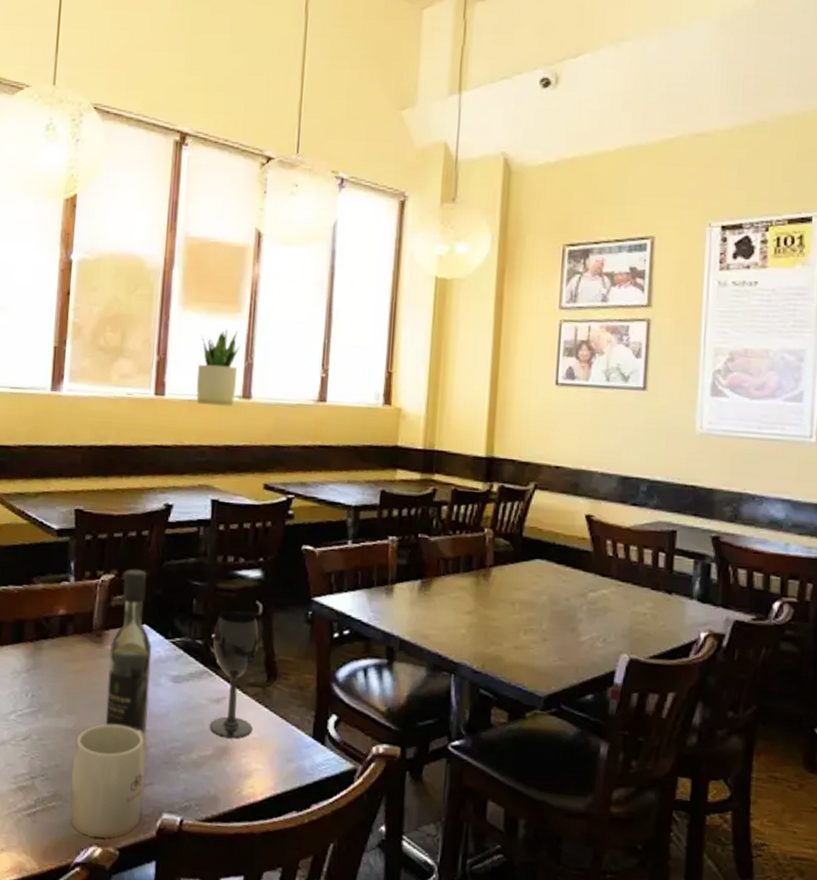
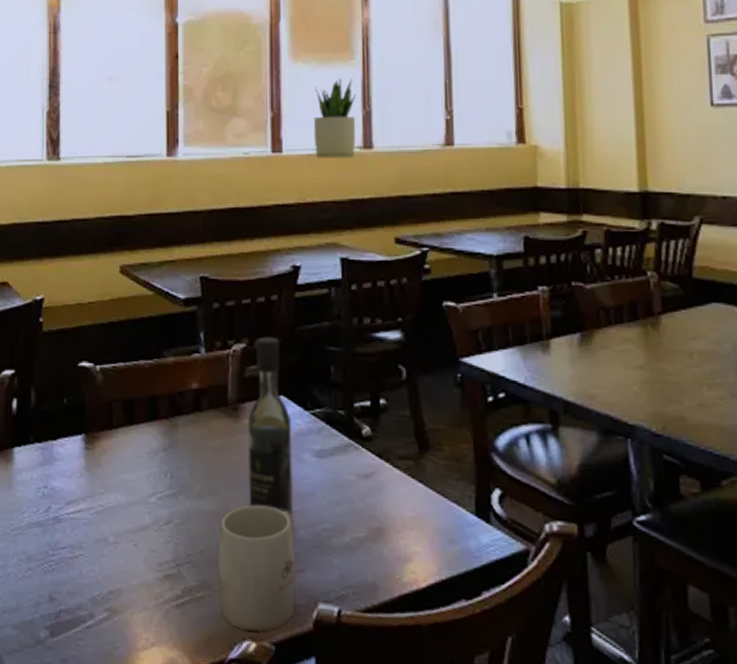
wine glass: present [209,611,260,738] -> none [355,377,408,518]

